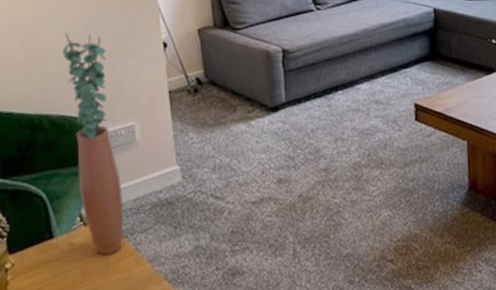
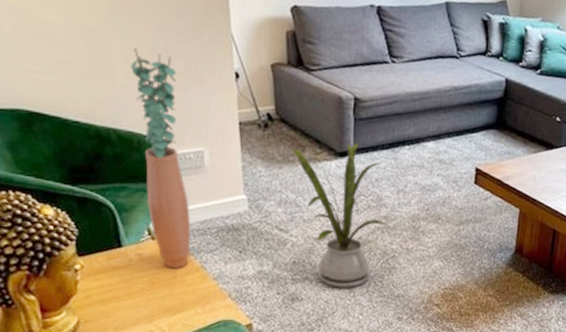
house plant: none [212,92,329,255] -> present [282,130,388,288]

